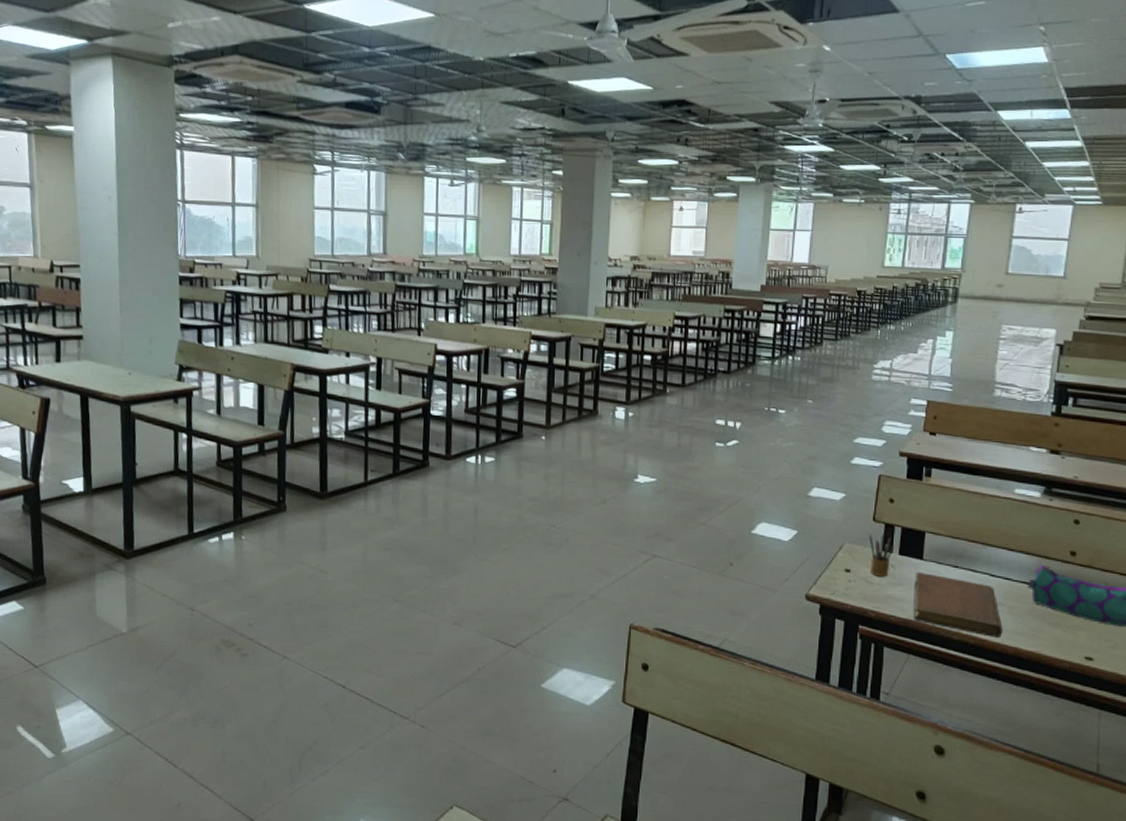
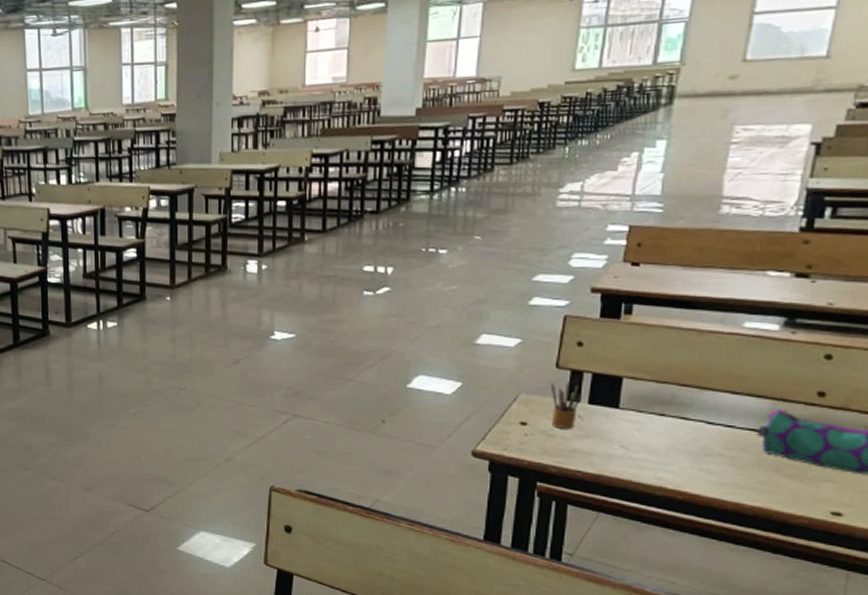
notebook: present [913,571,1003,637] -> none [605,422,722,492]

